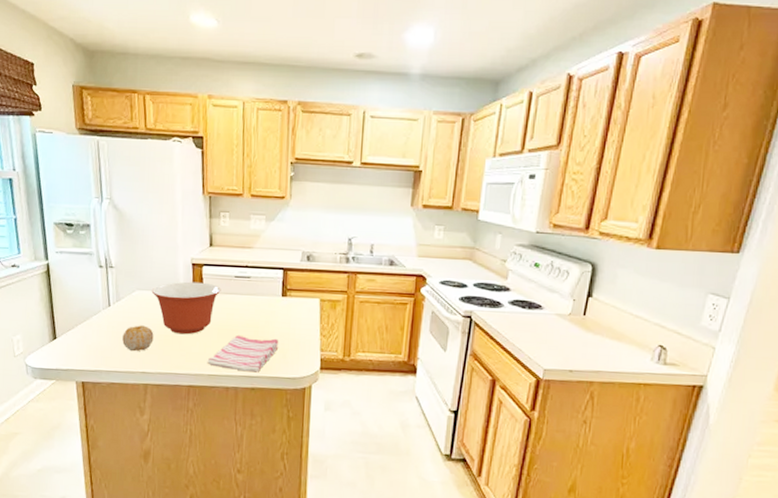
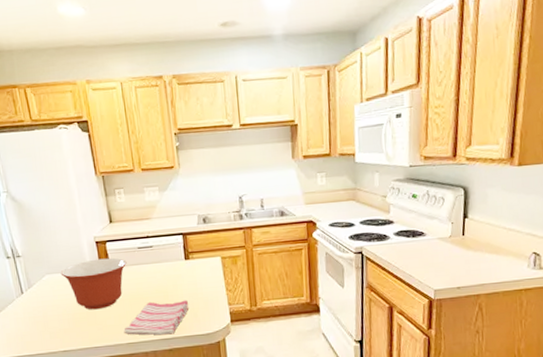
fruit: present [122,325,154,352] -> none [39,307,70,333]

